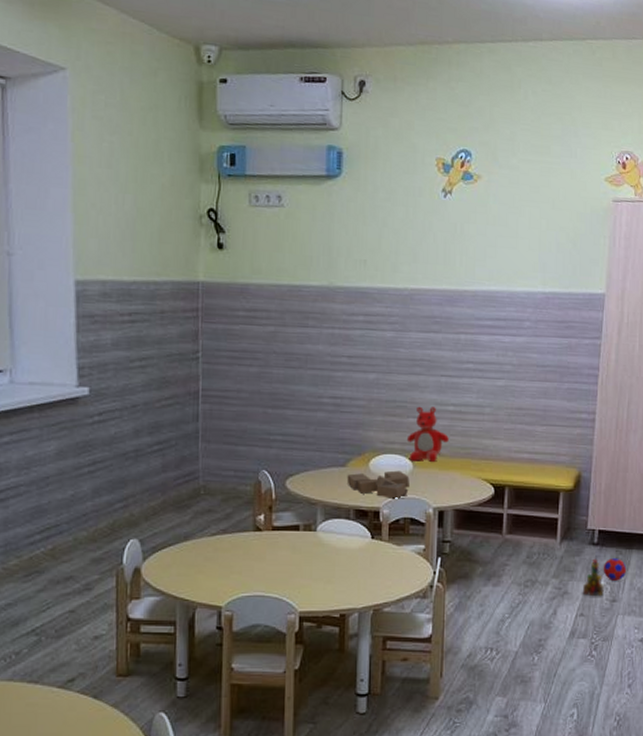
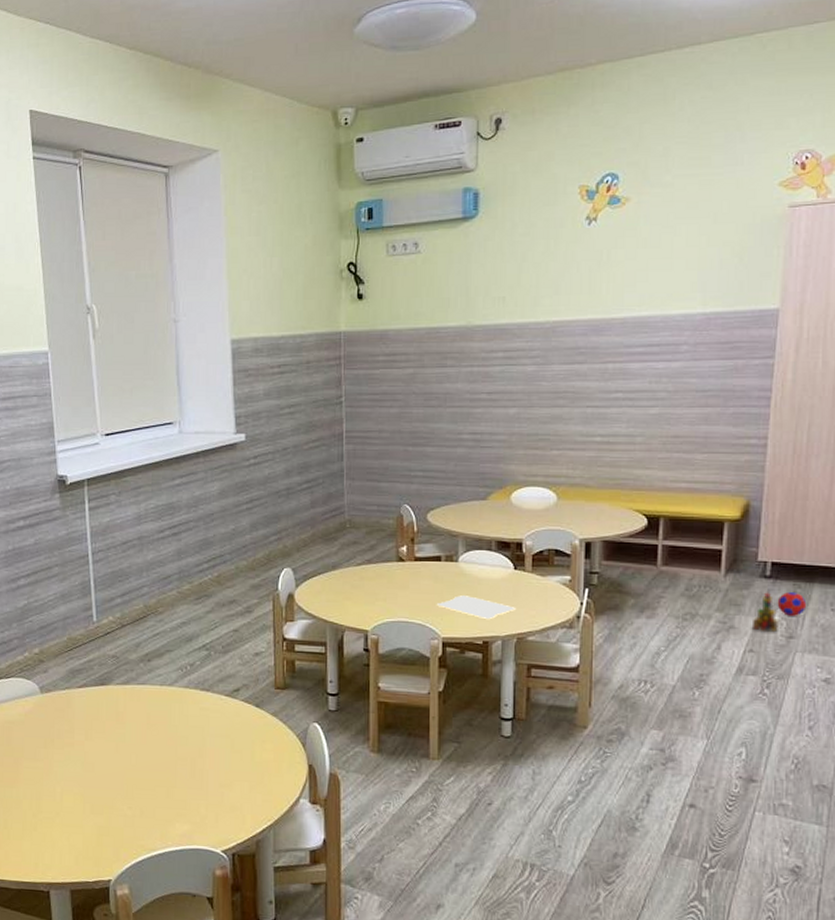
paper sheet: none [295,567,372,590] -> present [437,595,515,619]
toy blocks: present [346,470,410,499] -> none [488,503,554,531]
stuffed toy: present [406,406,449,463] -> none [550,438,596,494]

